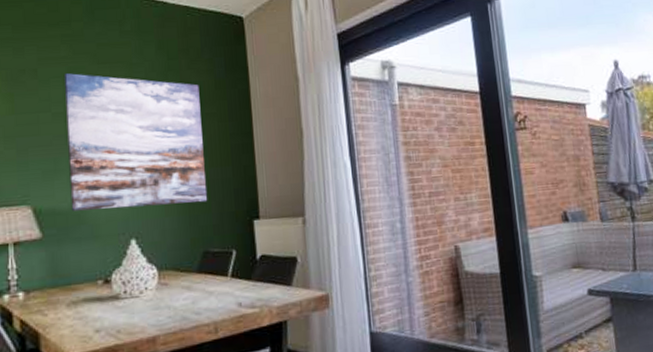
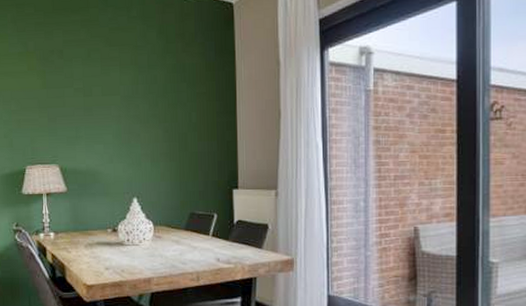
wall art: present [63,73,208,211] -> none [83,54,196,172]

